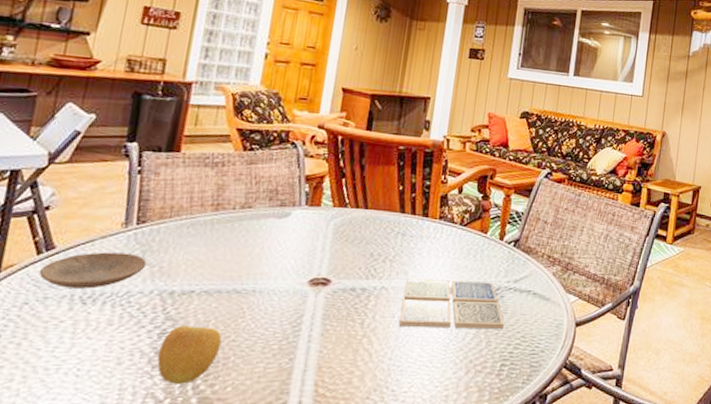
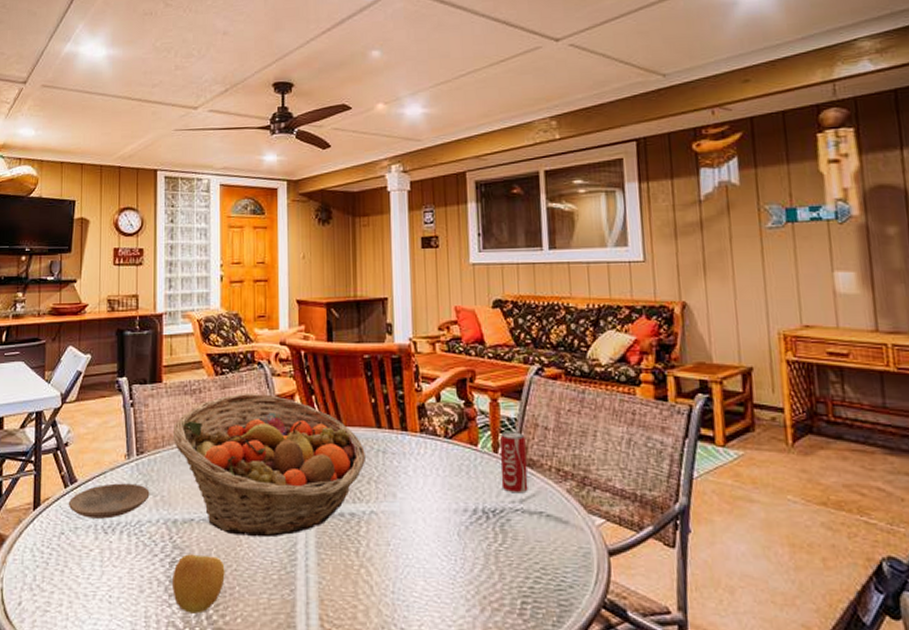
fruit basket: none [183,170,386,310] -> present [172,393,365,538]
drink coaster: present [399,279,504,330] -> none [395,501,517,560]
beverage can: none [501,223,528,275] -> present [500,432,528,494]

